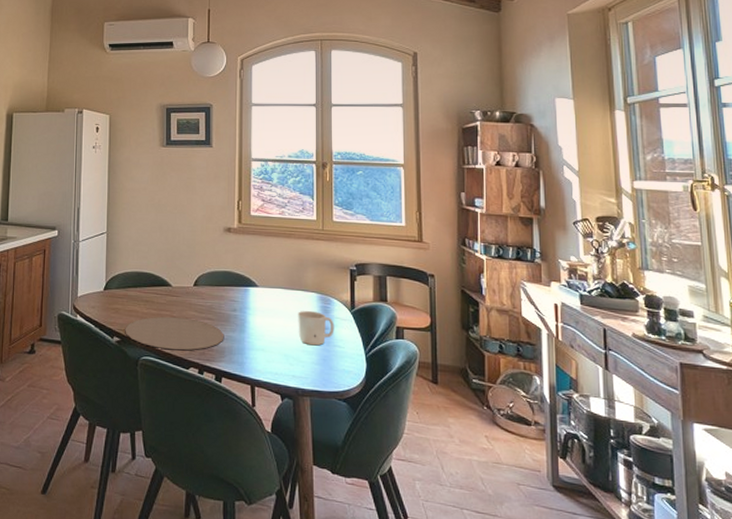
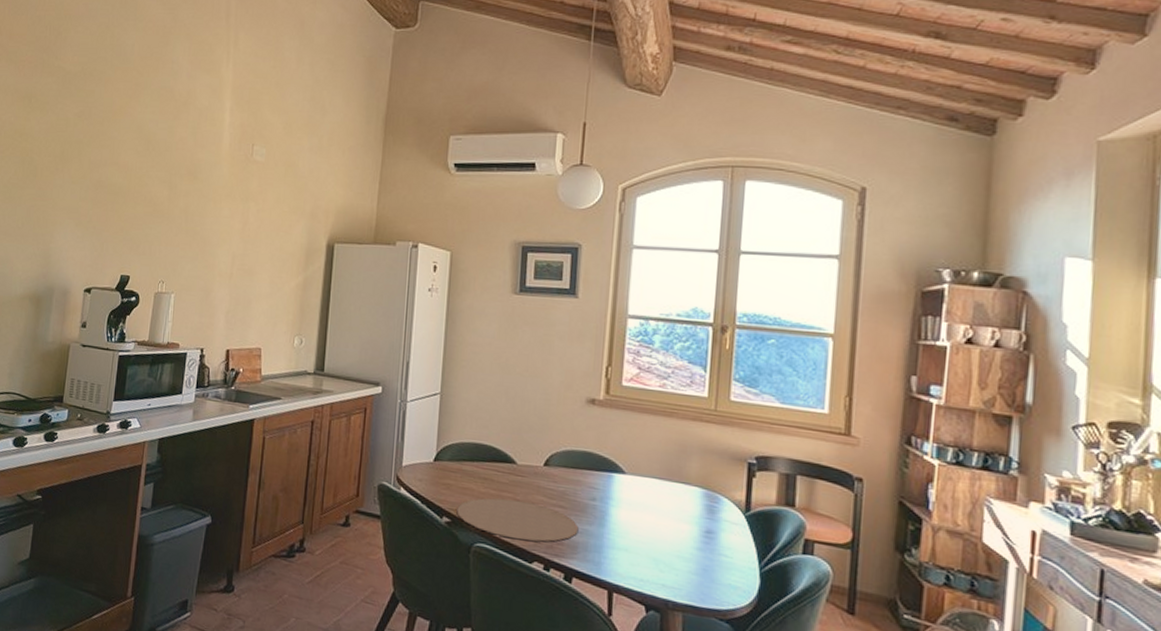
mug: present [298,311,335,346] -> none [673,508,722,553]

